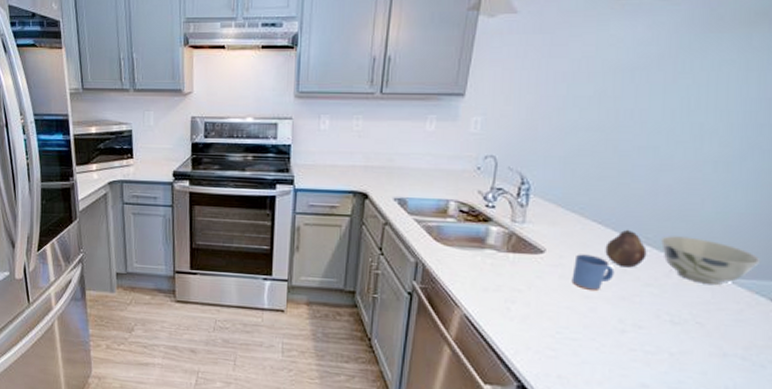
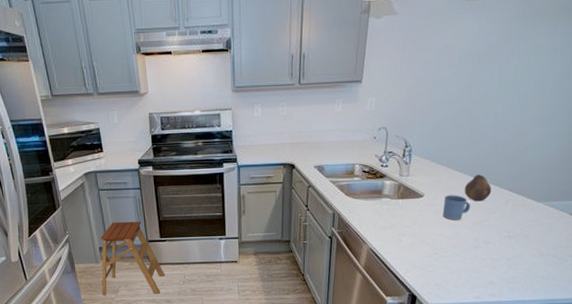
step ladder: none [113,244,191,340] -> present [101,221,165,296]
bowl: present [660,236,761,285] -> none [500,175,564,207]

